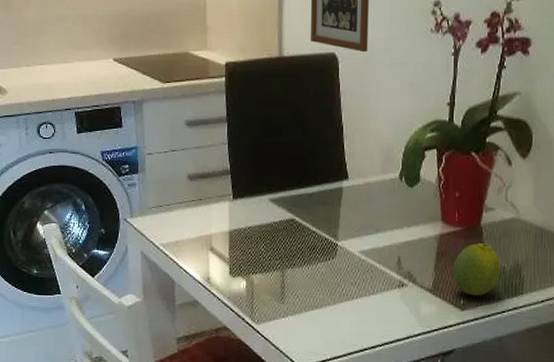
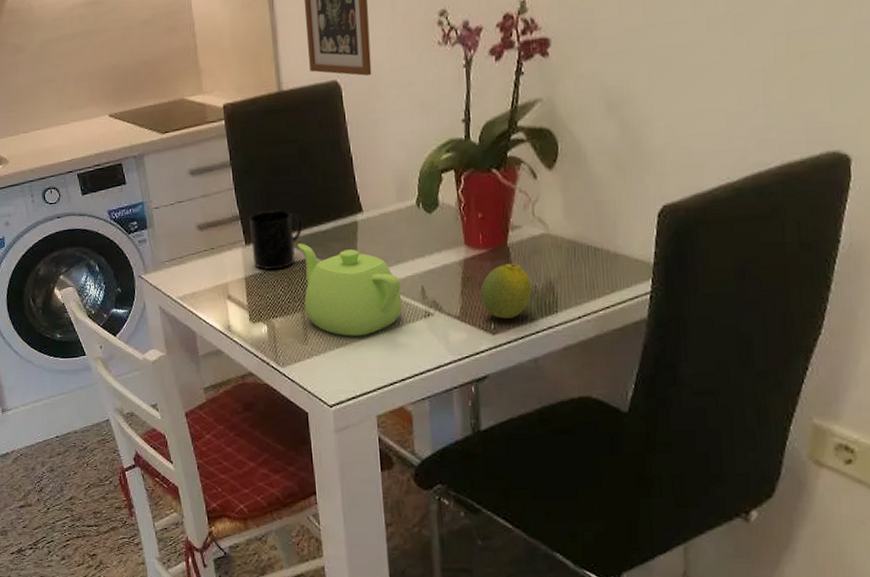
mug: none [239,169,289,227] -> present [249,210,302,270]
teapot: none [282,203,379,300] -> present [297,243,403,336]

